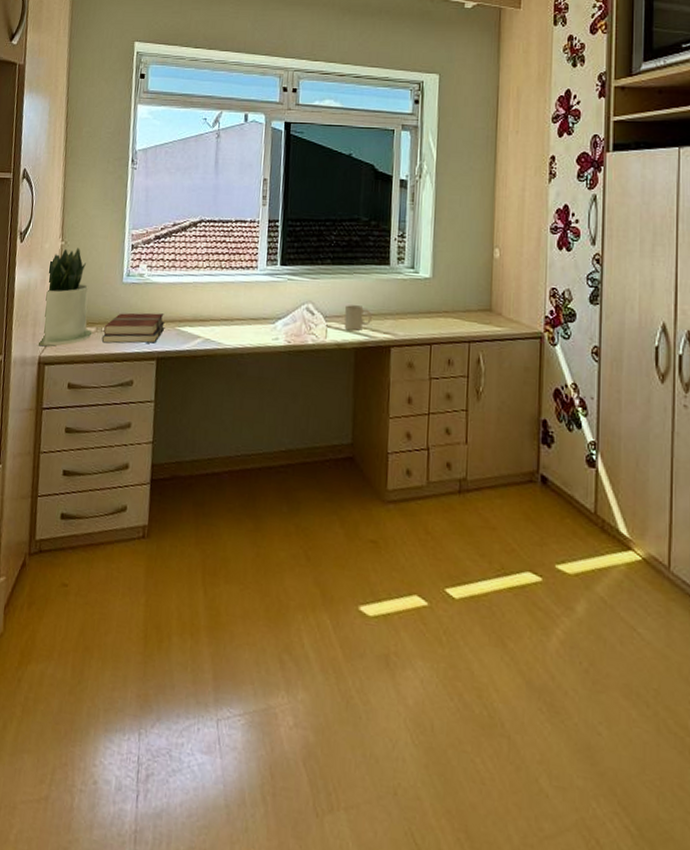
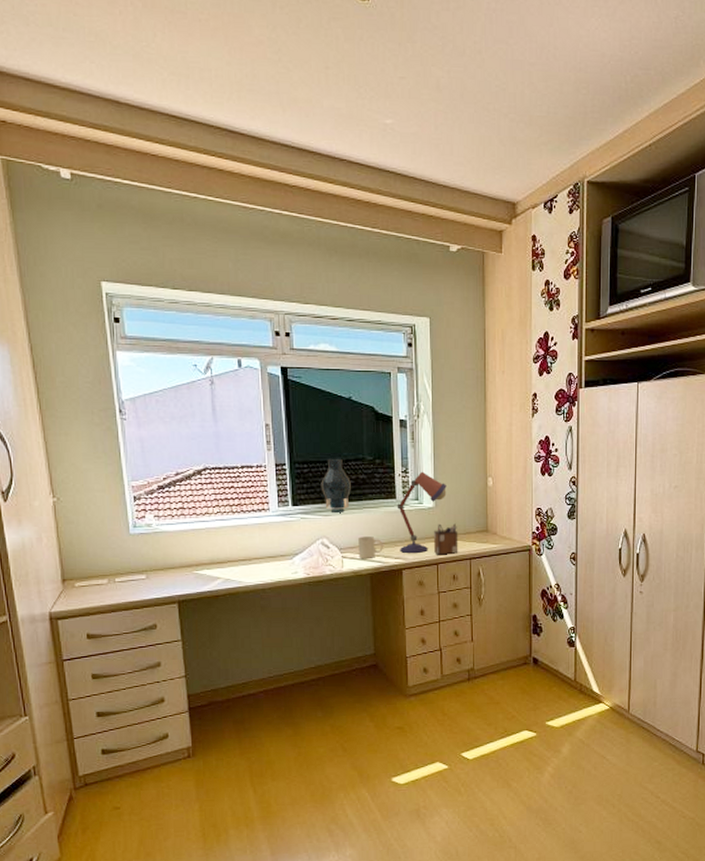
planter: present [36,247,93,347] -> none [44,503,105,603]
books: present [101,312,165,344] -> none [116,560,183,593]
vase: none [312,218,343,278] -> present [321,459,351,514]
desk lamp: none [389,236,447,329] -> present [397,471,447,553]
desk organizer: none [428,297,457,336] -> present [433,523,458,556]

